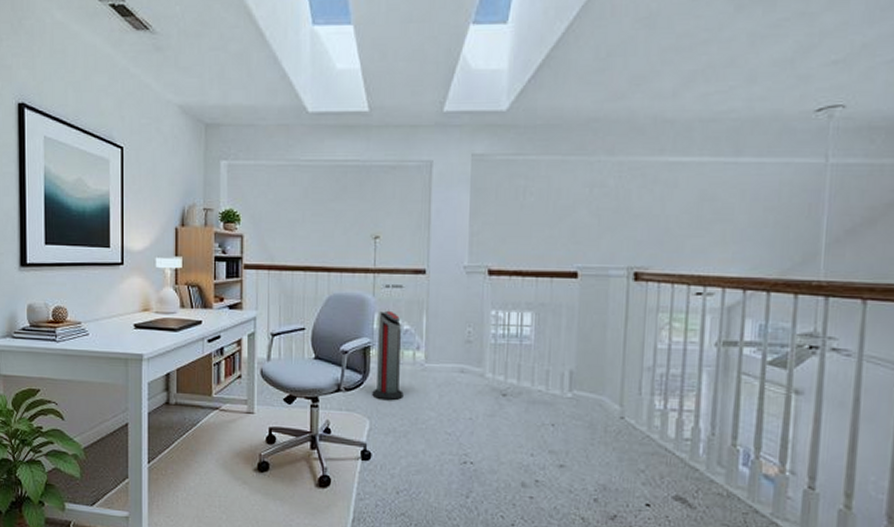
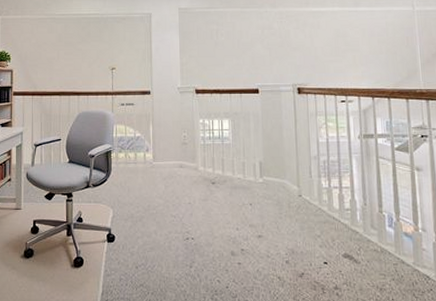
air purifier: present [372,310,404,400] -> none [114,122,138,192]

